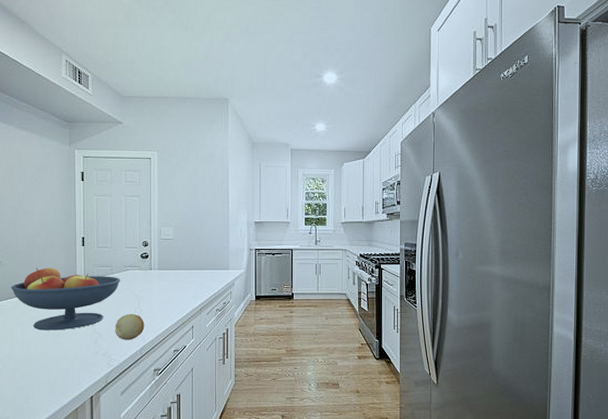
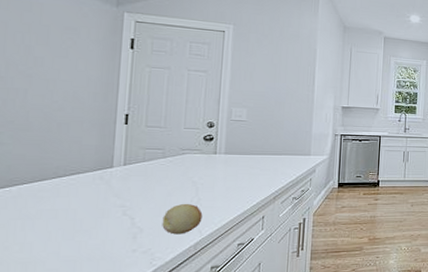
fruit bowl: present [10,267,121,331] -> none [10,148,175,226]

